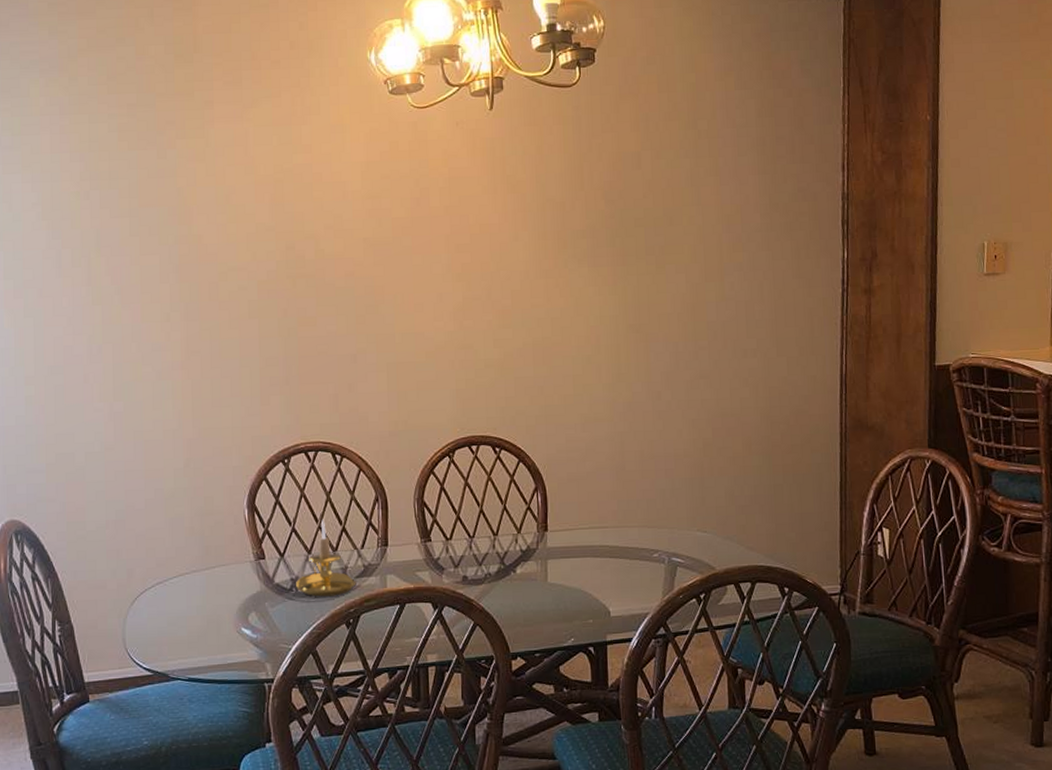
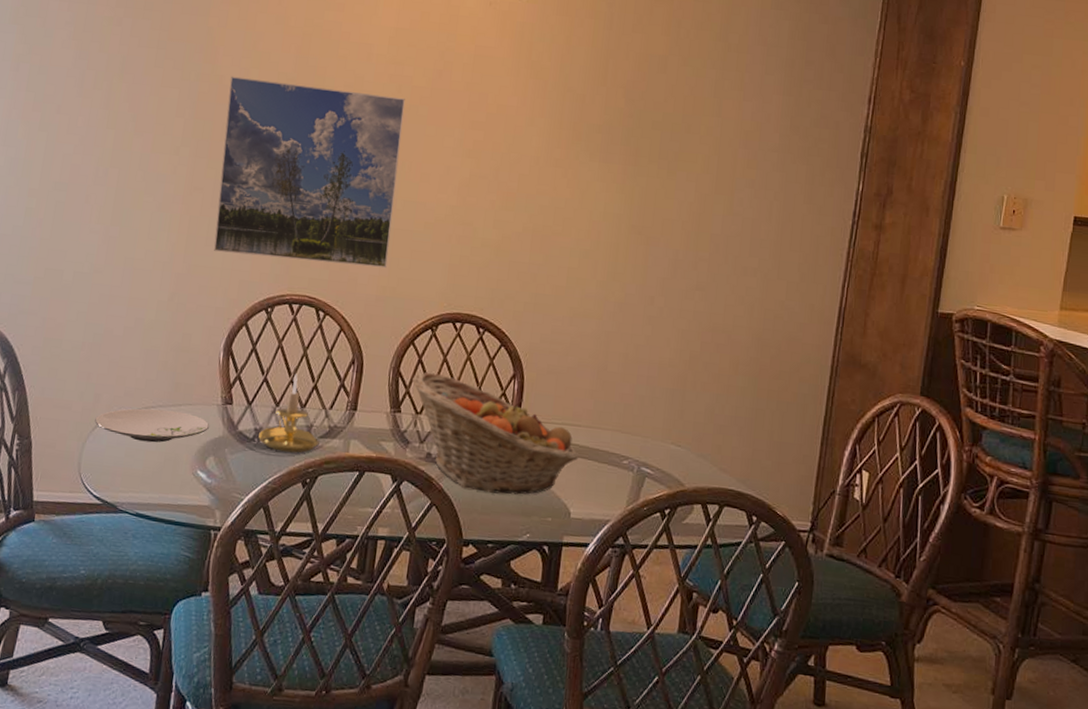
plate: none [132,574,247,609] -> present [95,408,210,443]
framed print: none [208,231,395,411] -> present [213,76,405,269]
fruit basket: none [437,498,610,605] -> present [411,372,578,495]

